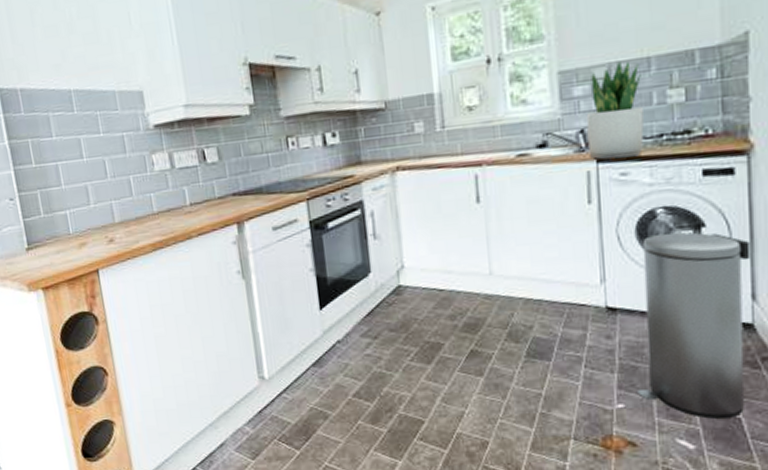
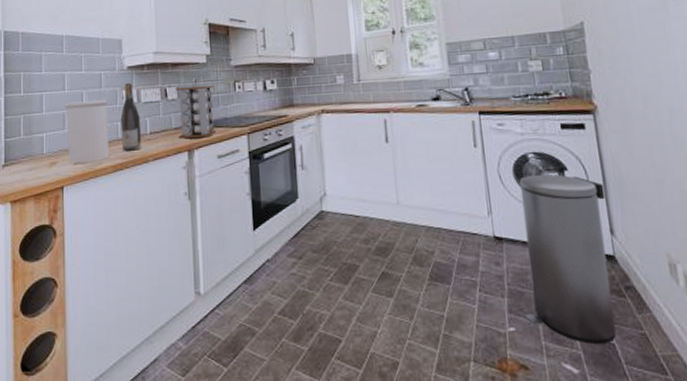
canister: none [85,167,147,244] -> present [65,100,110,164]
wine bottle: none [152,144,183,227] -> present [120,82,142,151]
spice rack: none [215,134,270,211] -> present [176,77,217,140]
planter: present [586,60,644,160] -> none [469,38,514,113]

